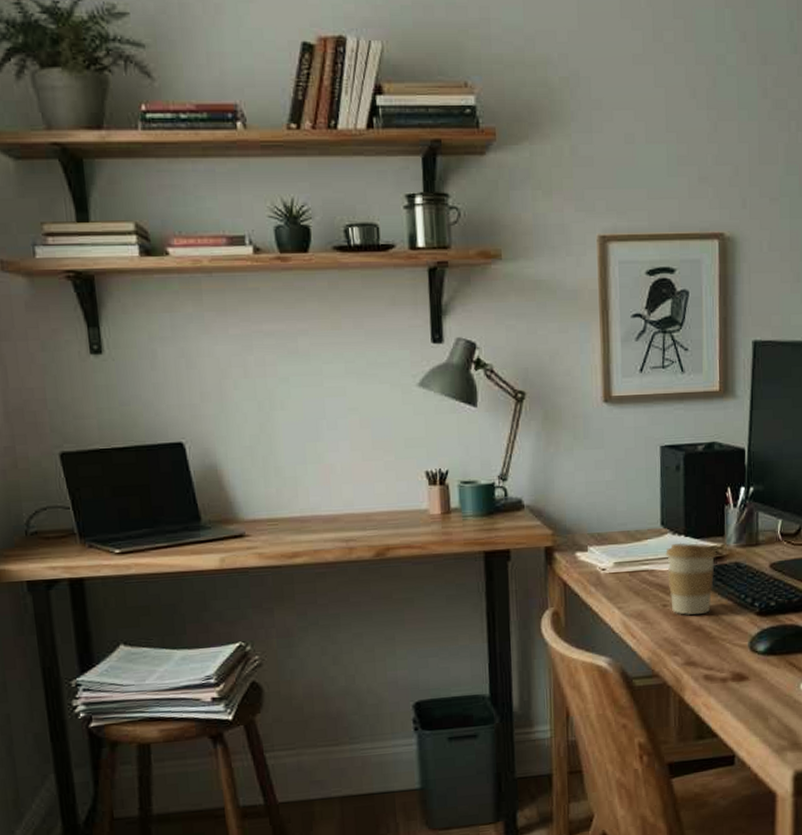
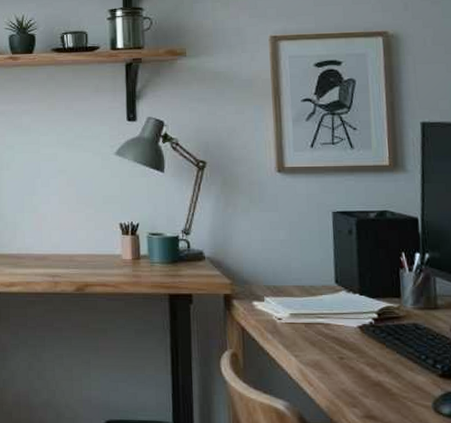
coffee cup: present [665,542,717,615] -> none [341,300,394,370]

